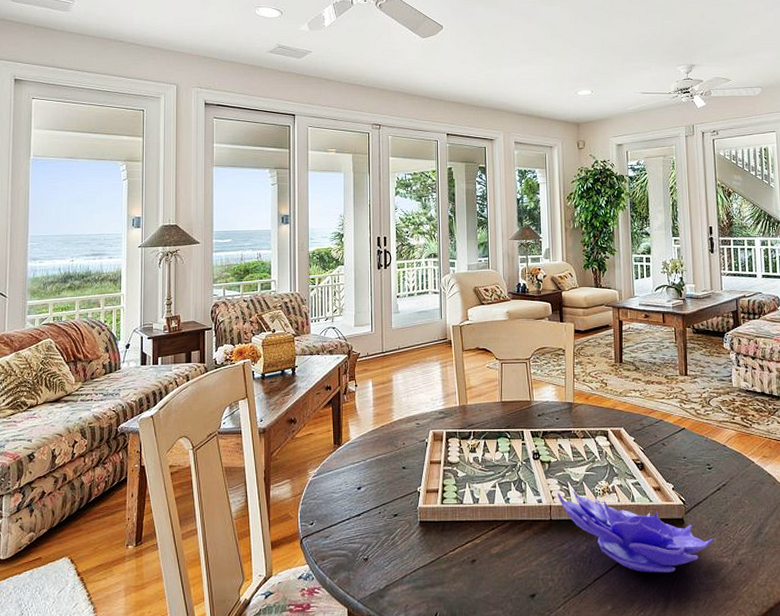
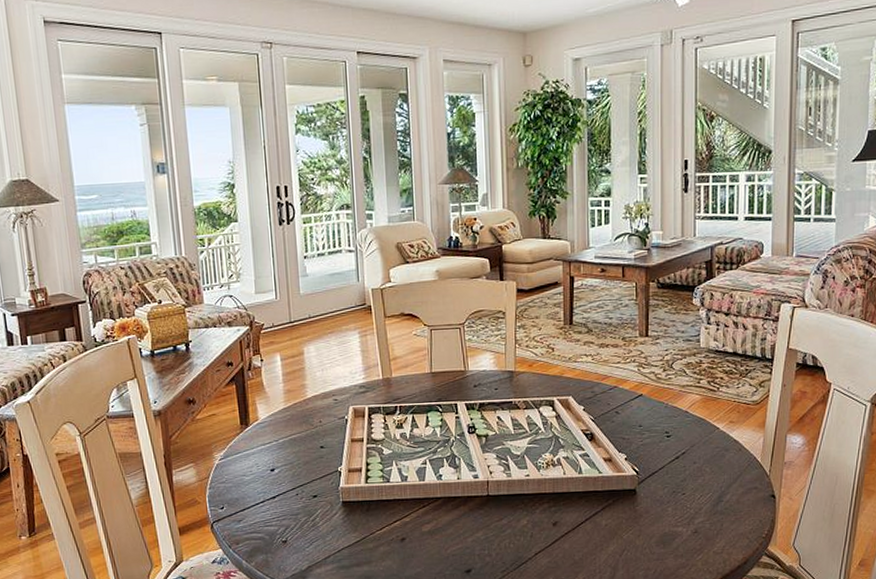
decorative bowl: present [557,490,715,573] -> none [496,464,669,545]

